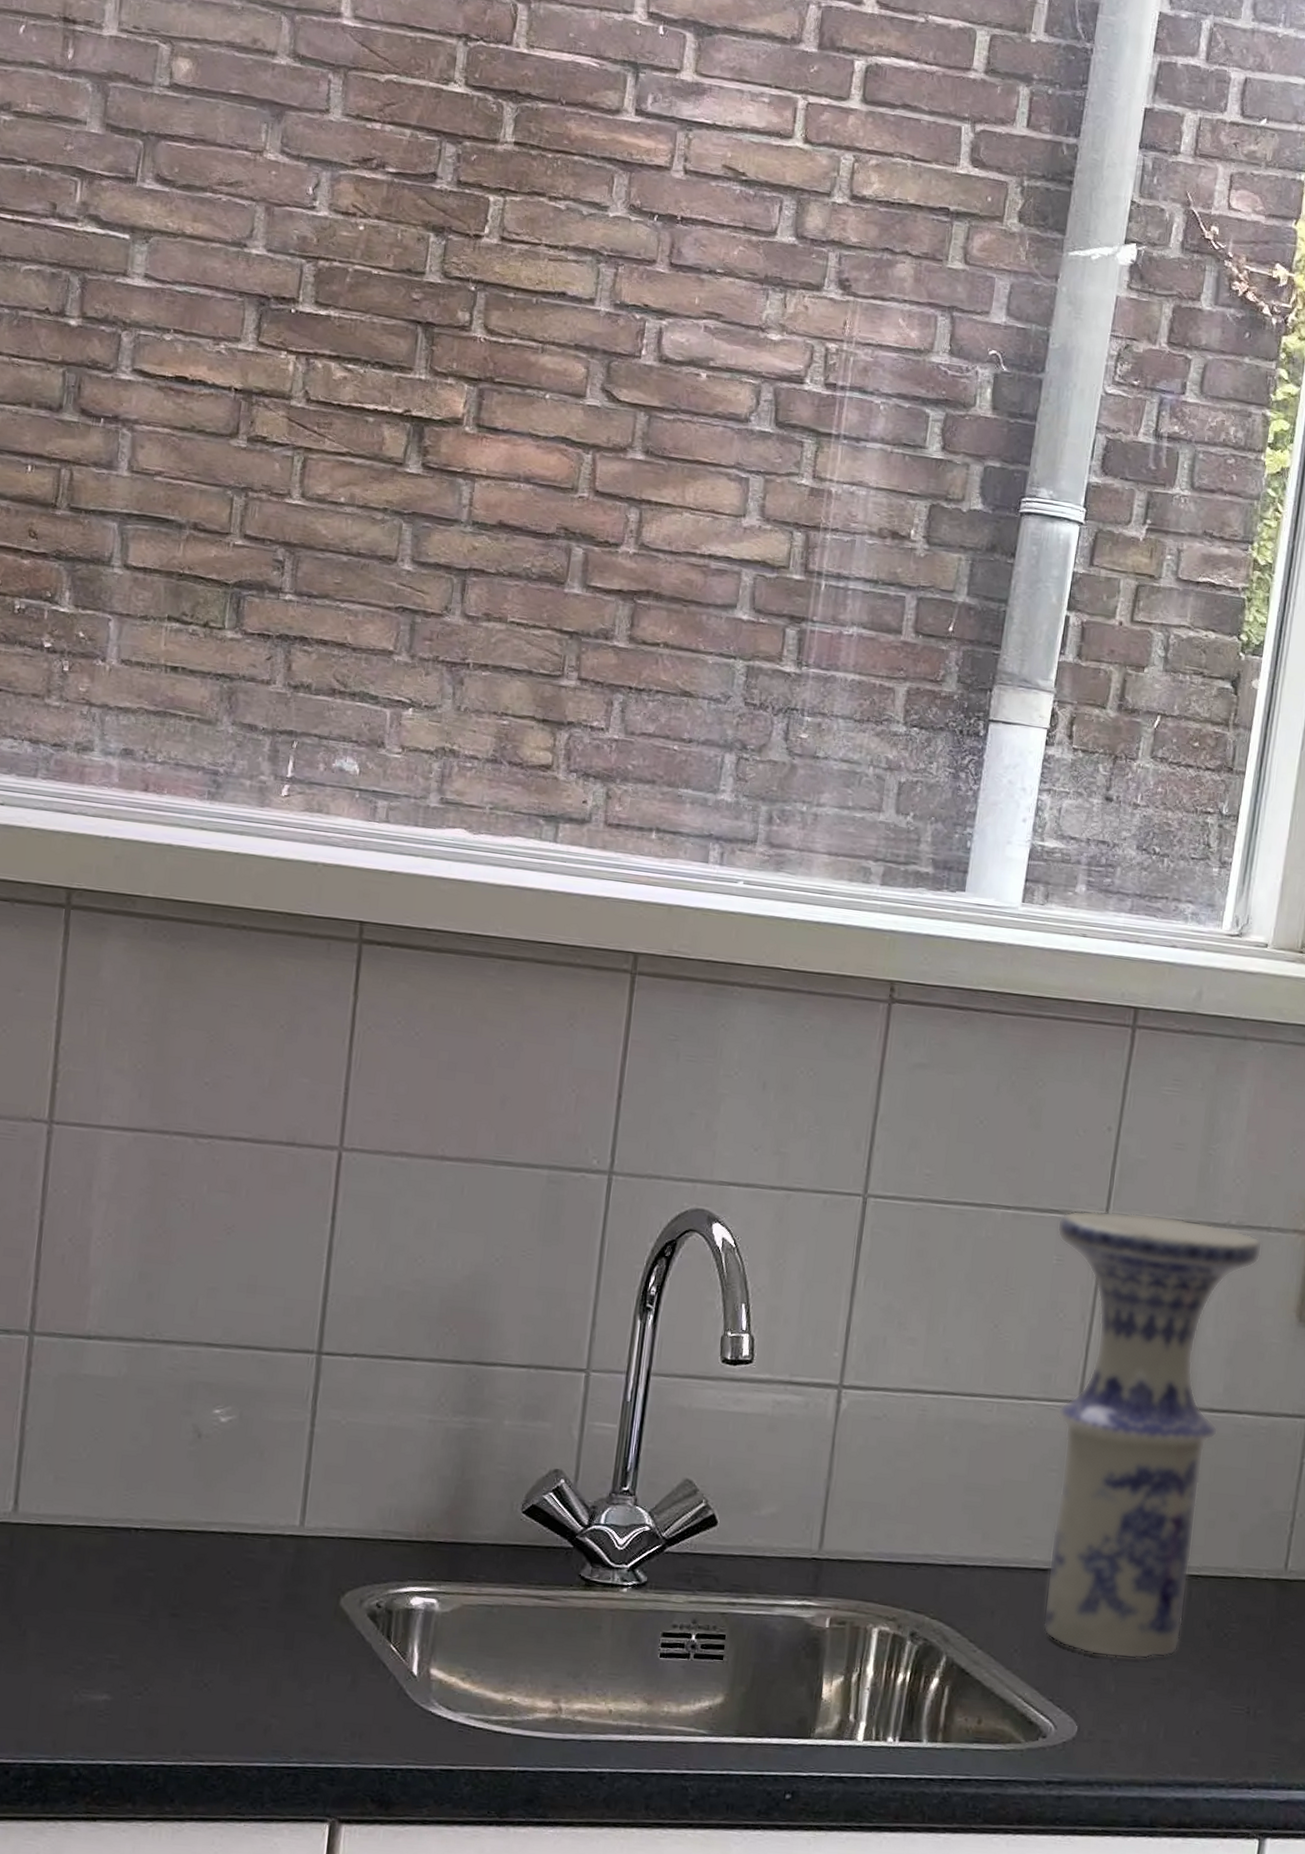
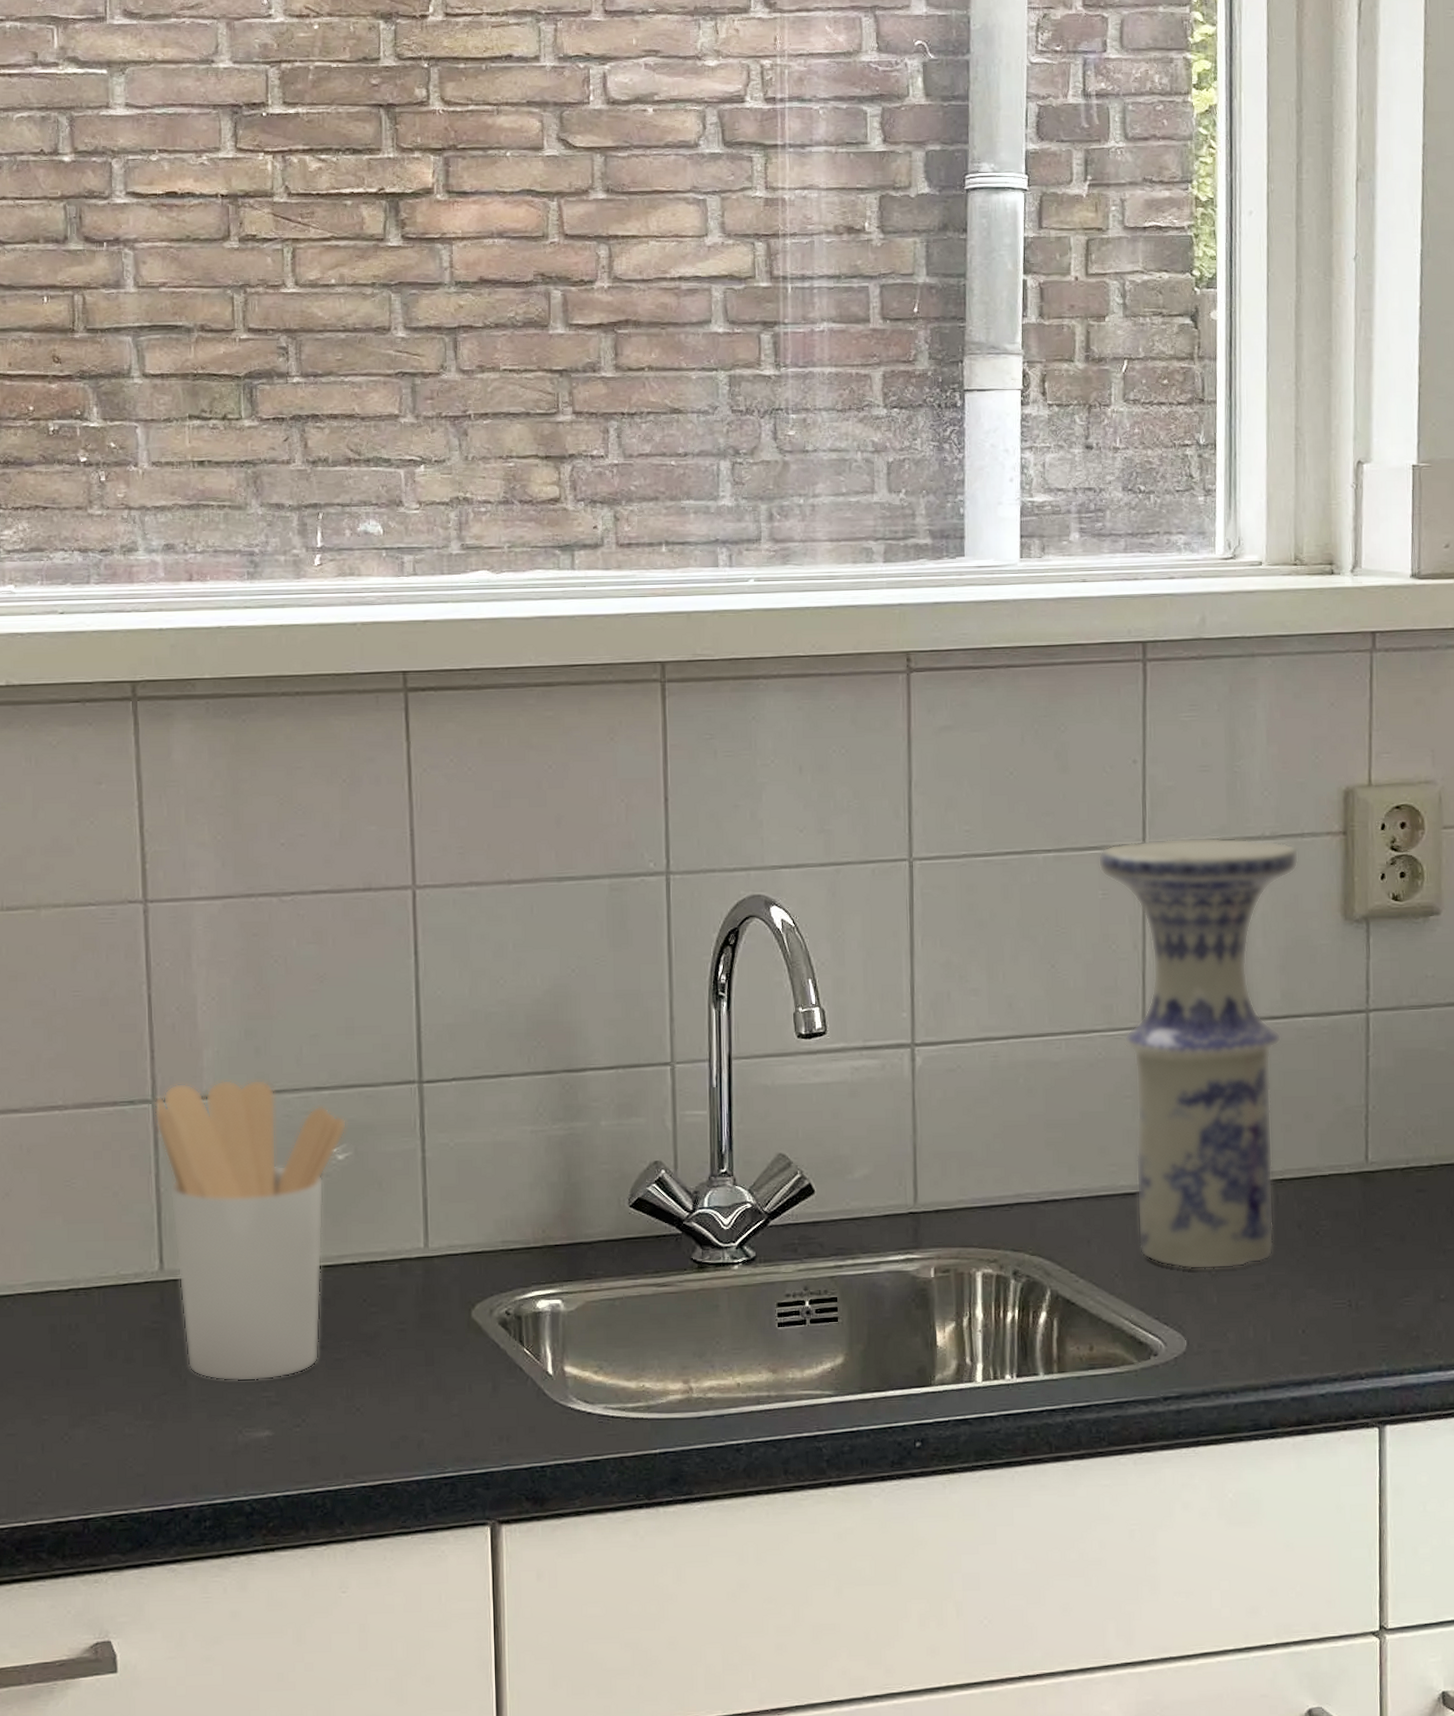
utensil holder: none [29,1318,236,1642] -> present [155,1079,347,1382]

